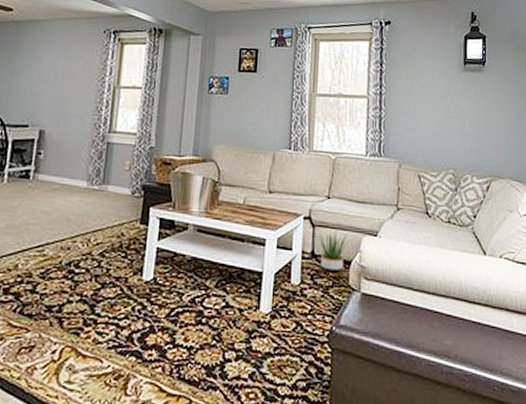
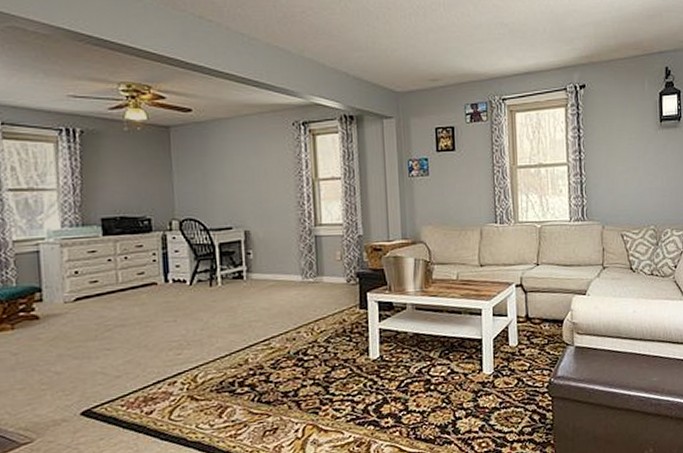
potted plant: present [319,230,348,272] -> none [532,294,559,331]

